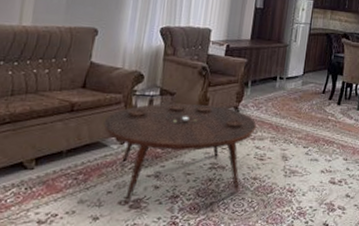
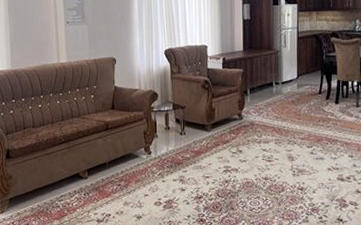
coffee table: present [103,103,256,204] -> none [132,114,260,205]

